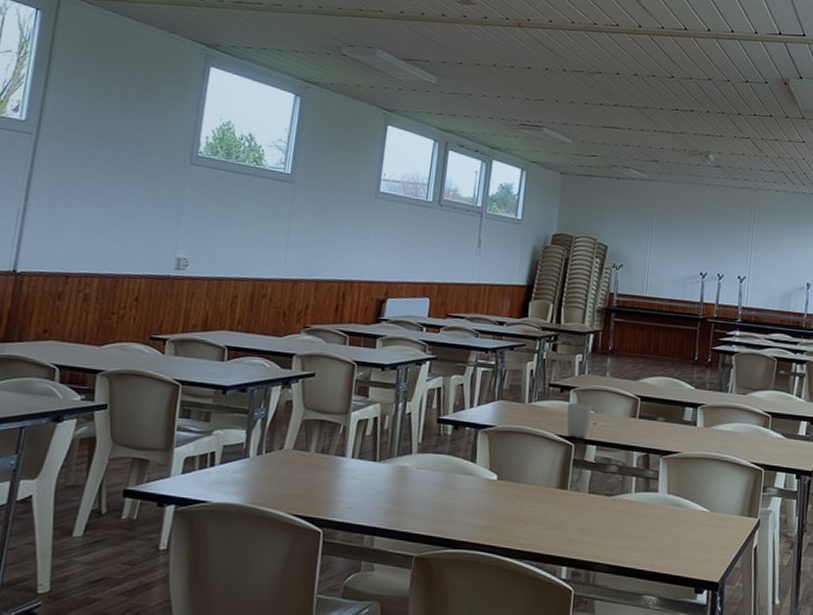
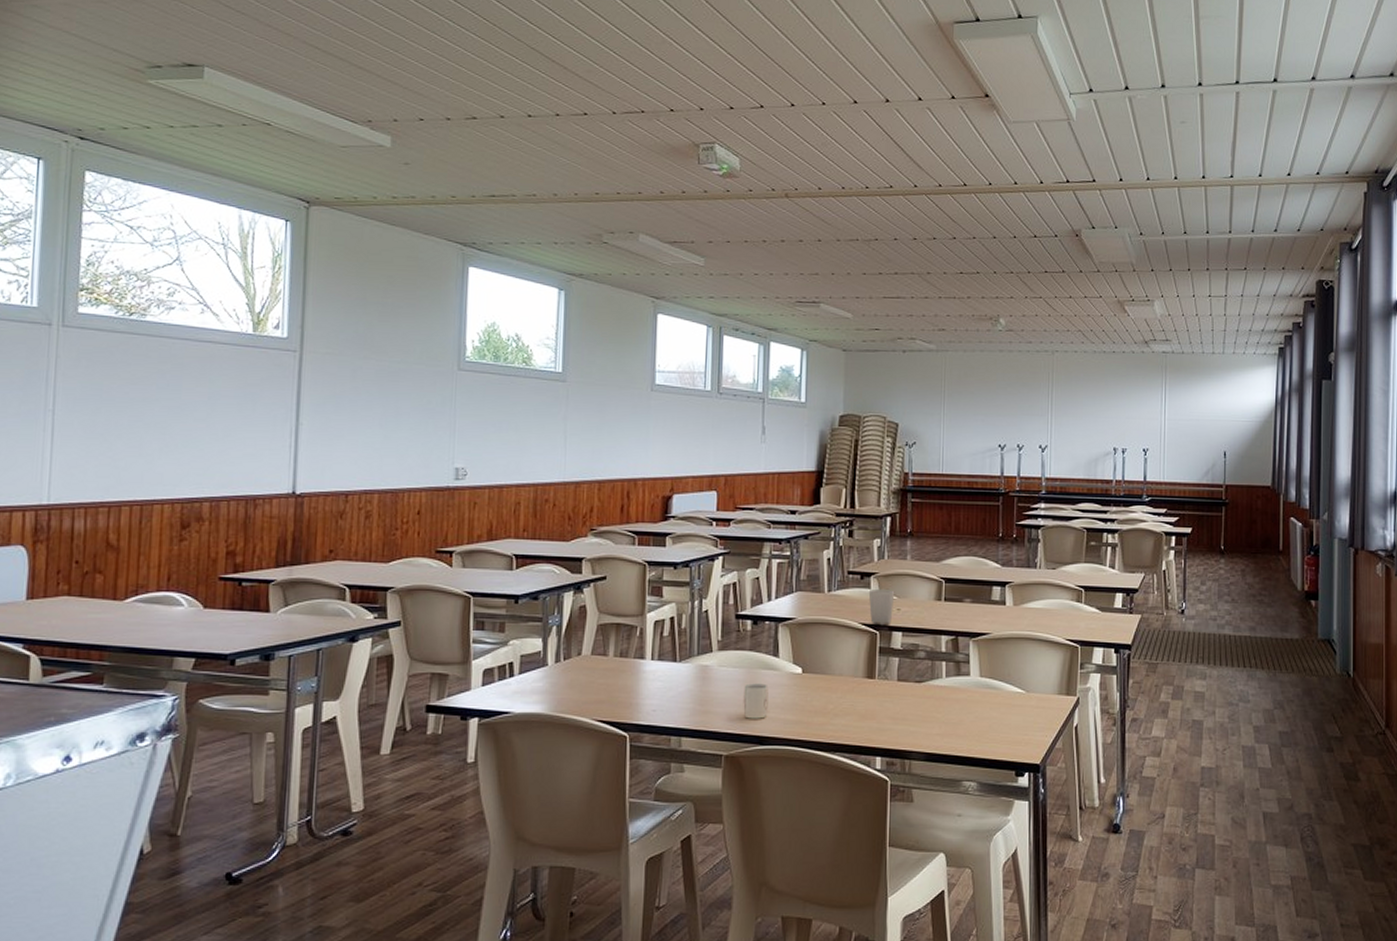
mug: none [437,487,464,523] -> present [743,683,769,719]

